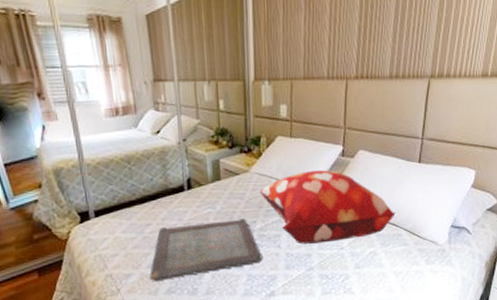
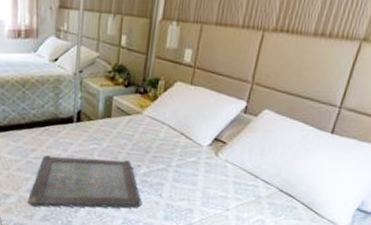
decorative pillow: present [259,170,396,244] -> none [148,122,294,203]

